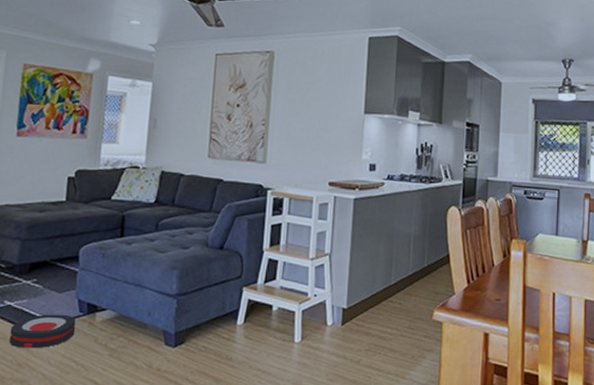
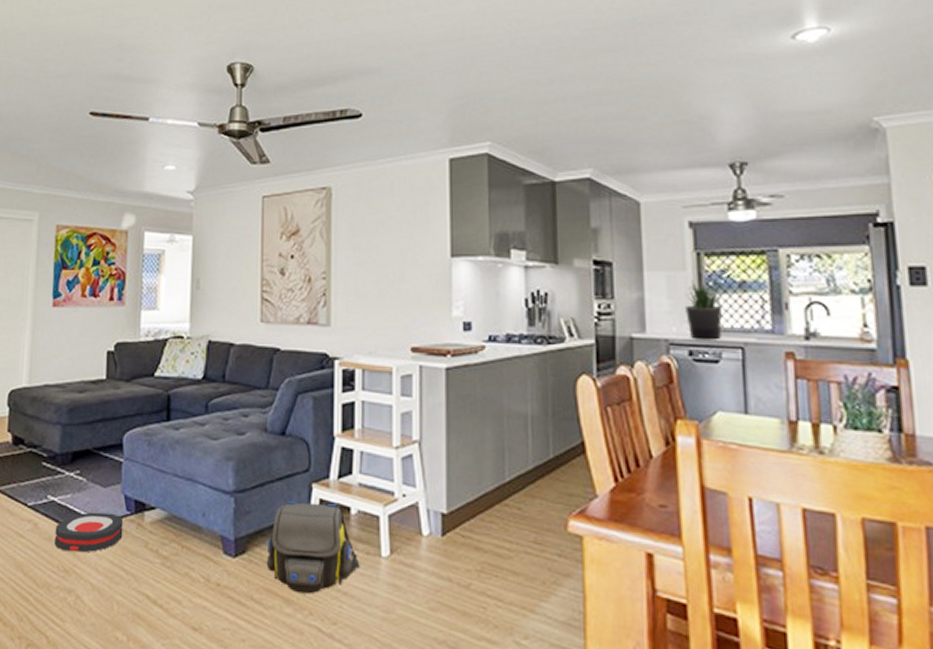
shoulder bag: none [200,300,277,374] -> present [266,500,360,594]
planter: none [525,141,548,184] -> present [685,281,722,340]

